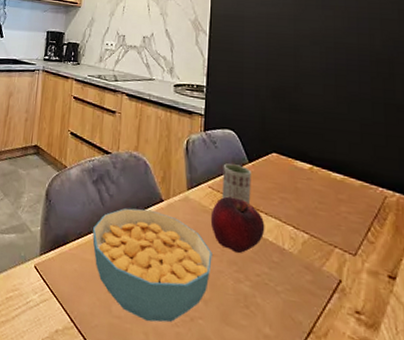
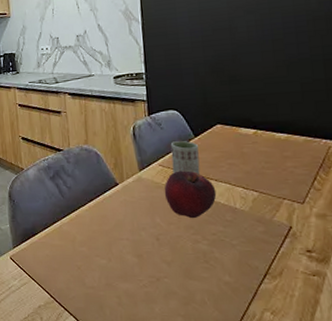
cereal bowl: present [92,208,212,323] -> none [56,194,170,287]

